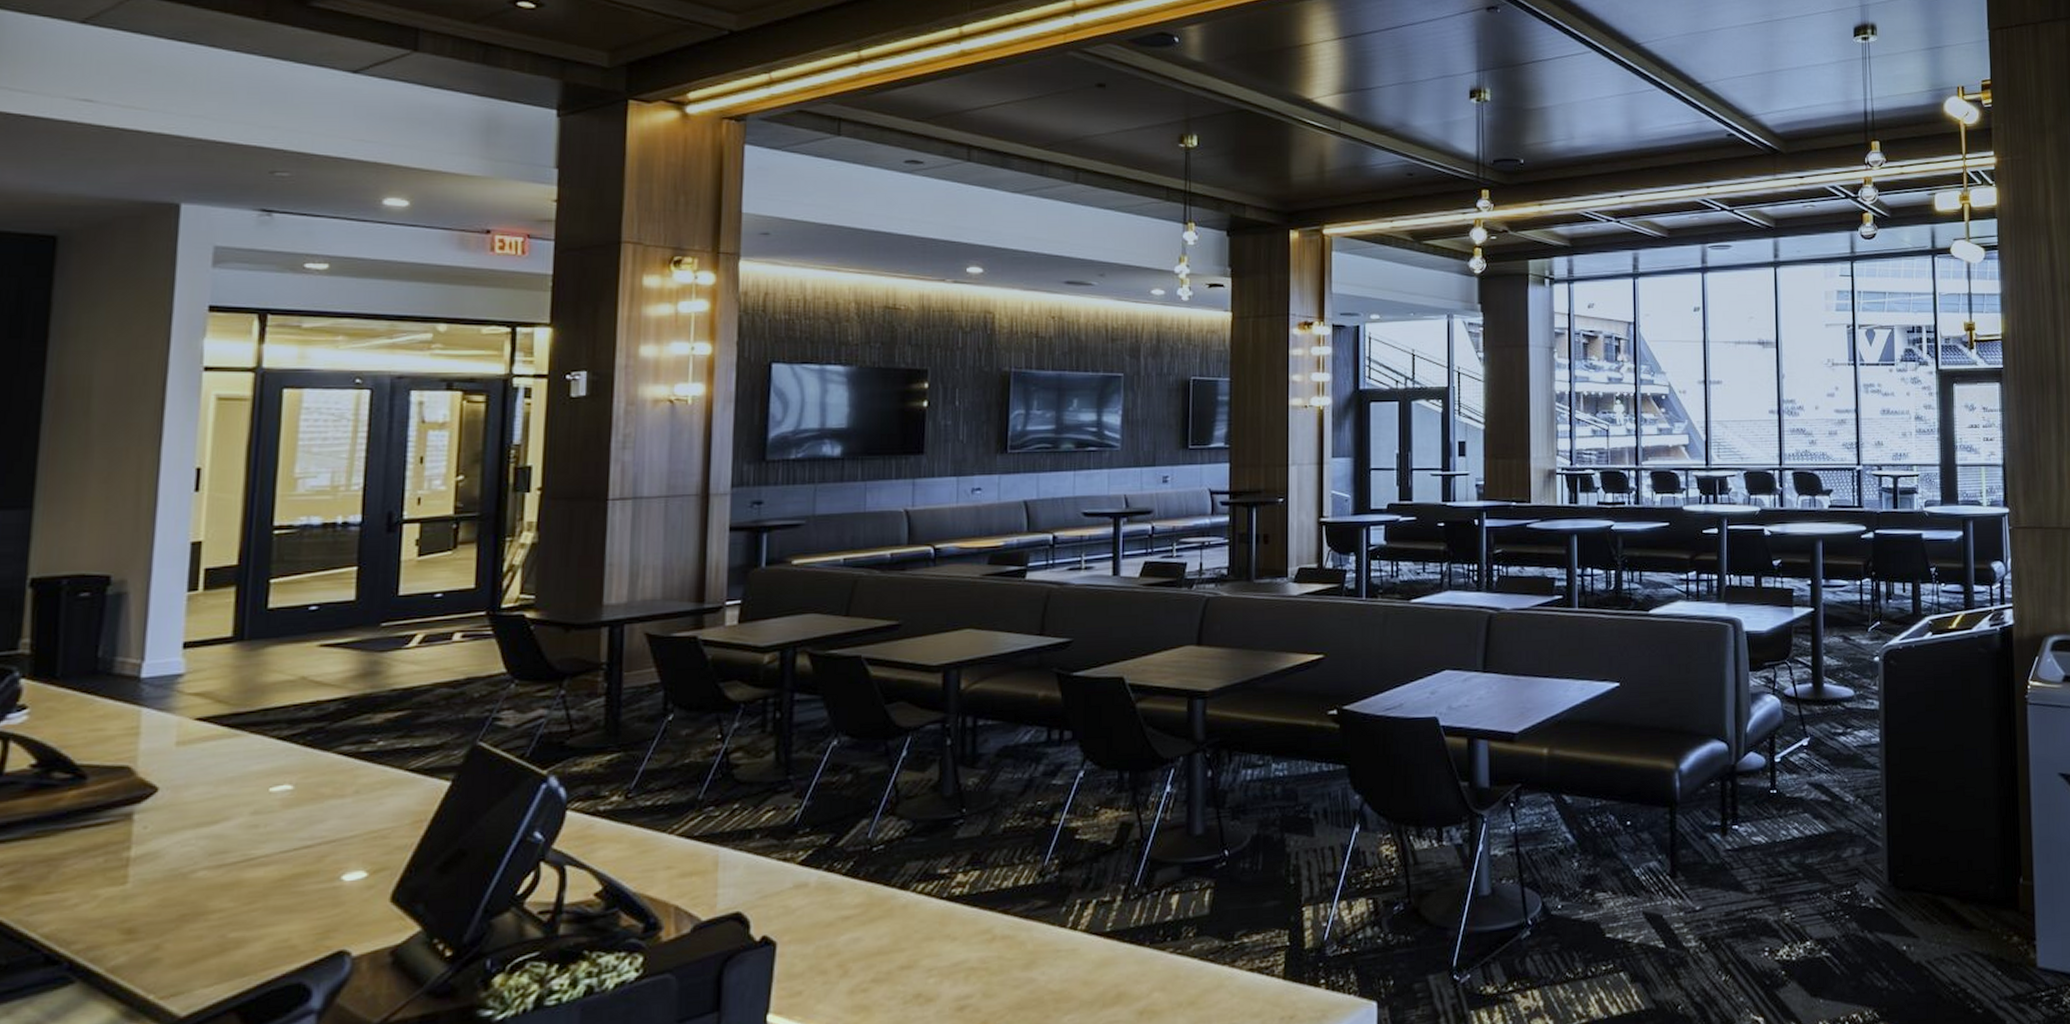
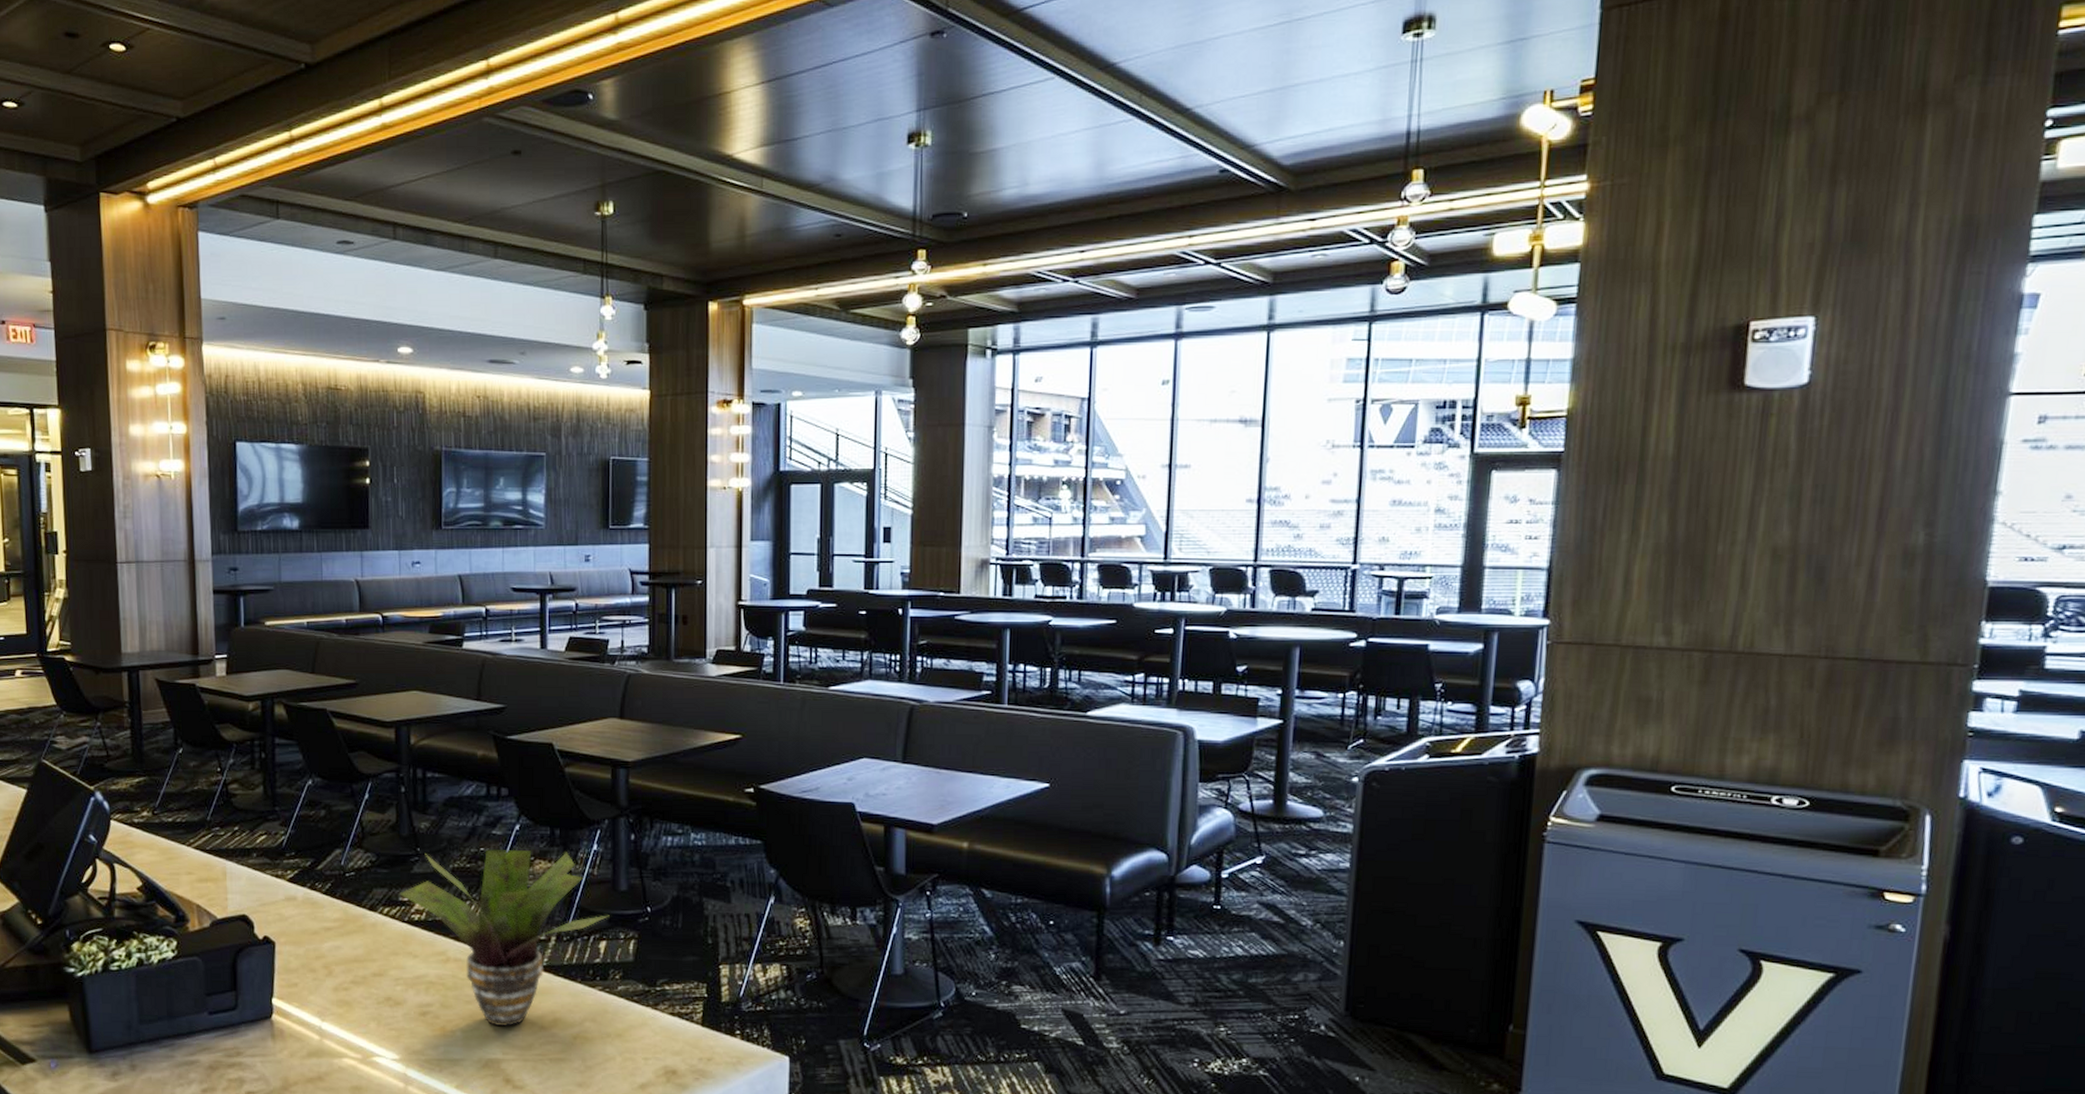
potted plant: none [937,797,1183,1011] -> present [398,849,610,1027]

